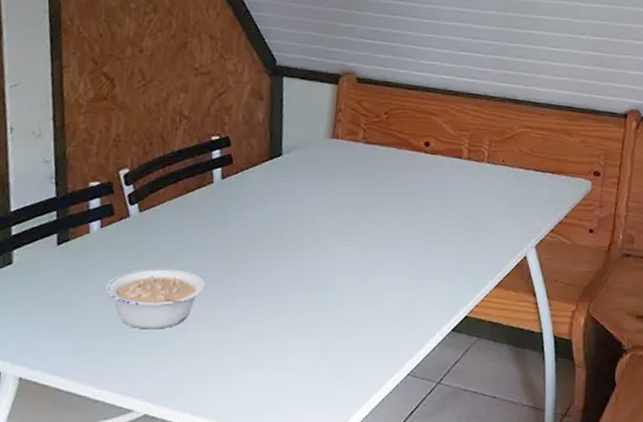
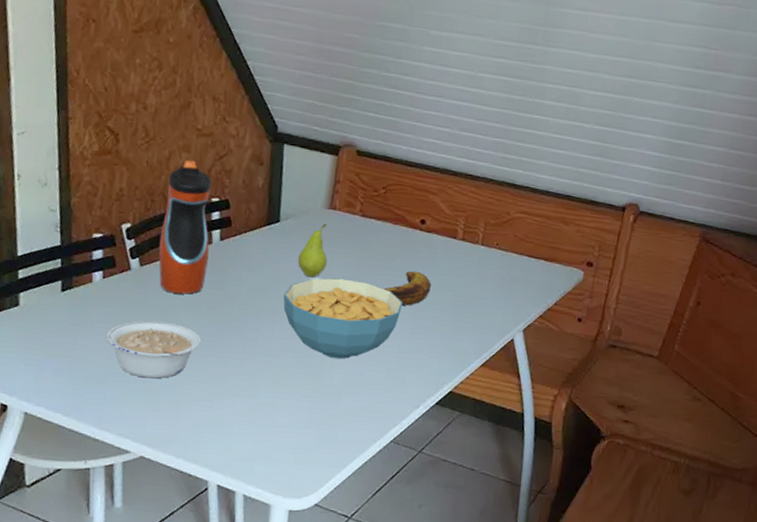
water bottle: none [158,100,211,237] -> present [158,159,212,295]
cereal bowl: none [289,208,411,292] -> present [283,278,402,359]
fruit: none [302,153,333,209] -> present [297,223,328,277]
banana: none [391,194,439,232] -> present [383,271,431,307]

